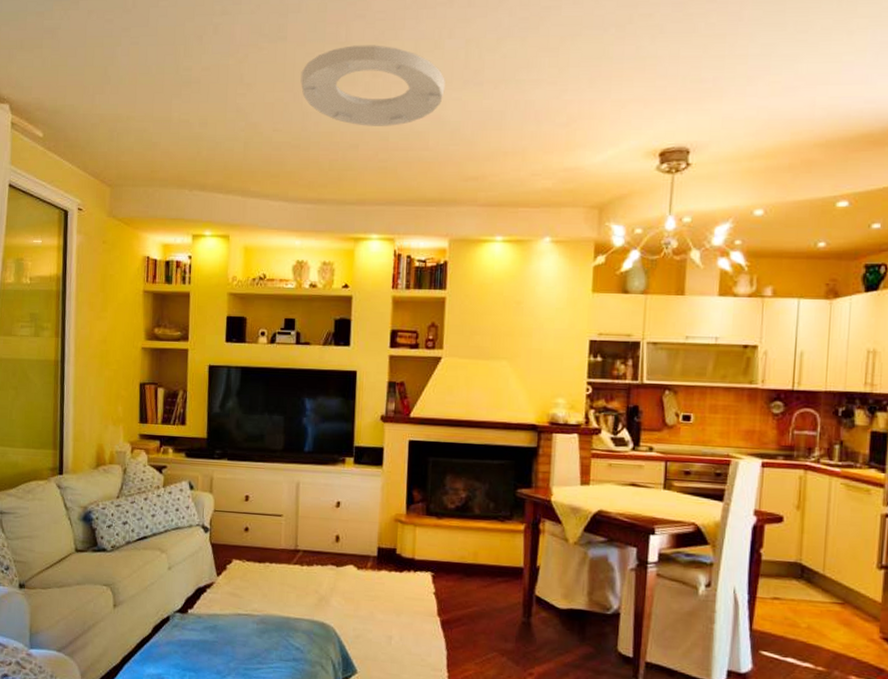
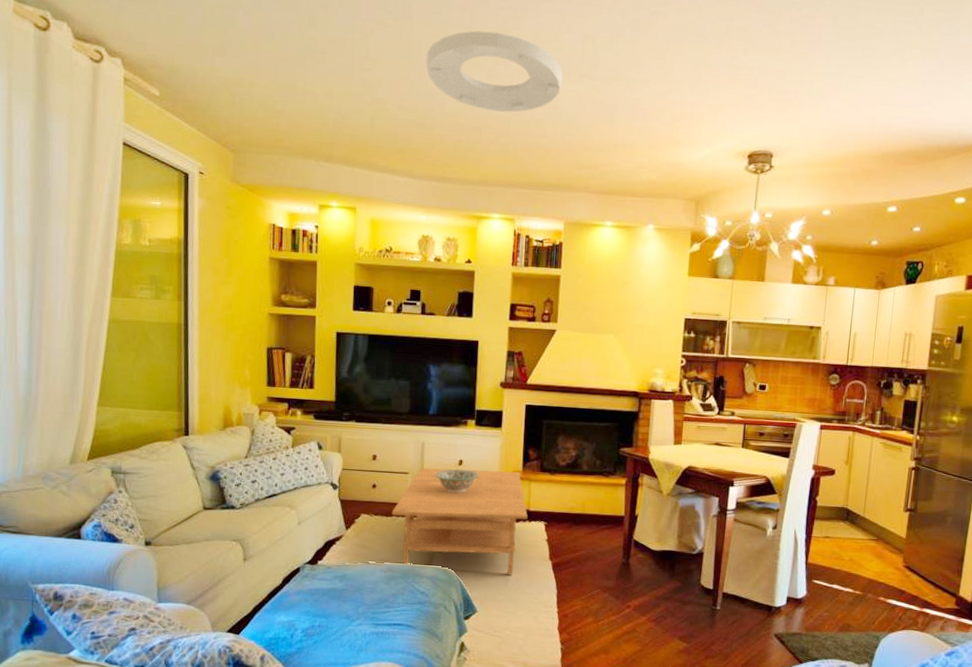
coffee table: none [264,510,412,632] -> present [391,468,528,575]
decorative bowl: none [310,511,359,539] -> present [434,469,479,493]

